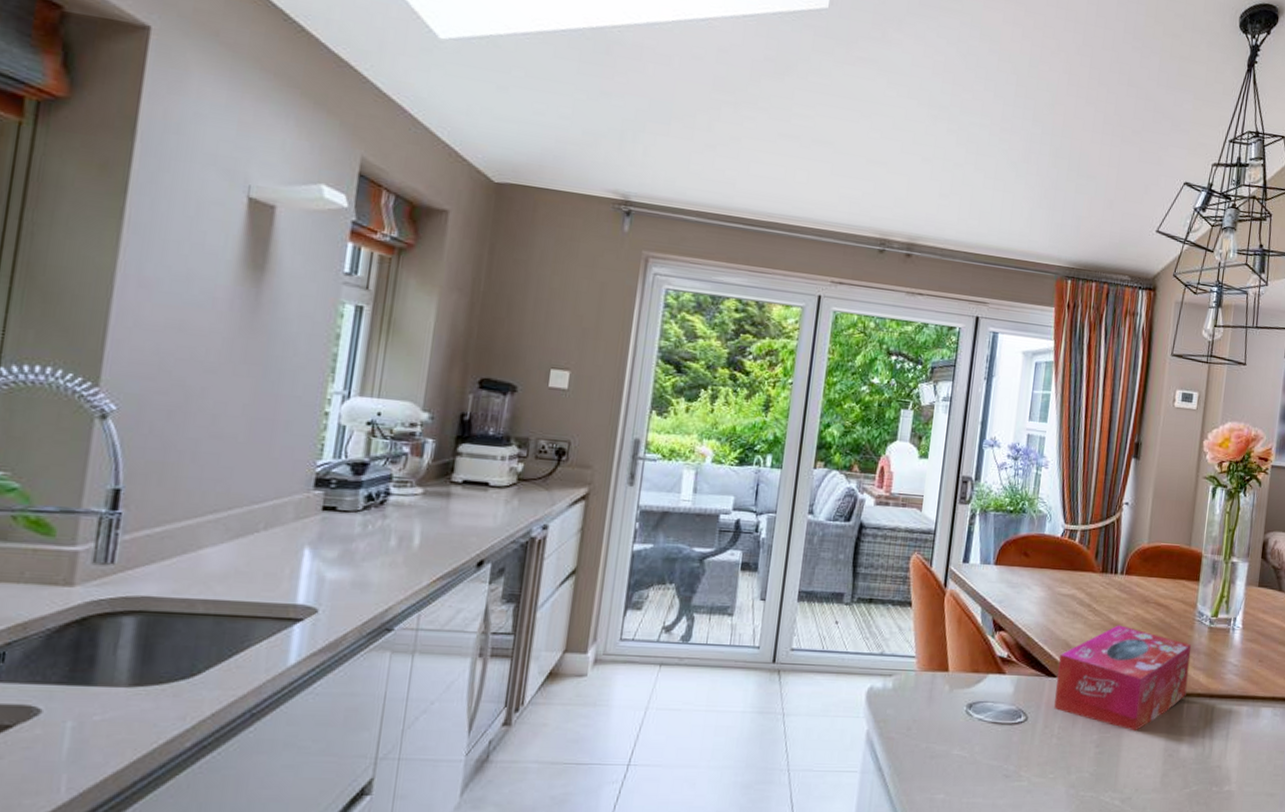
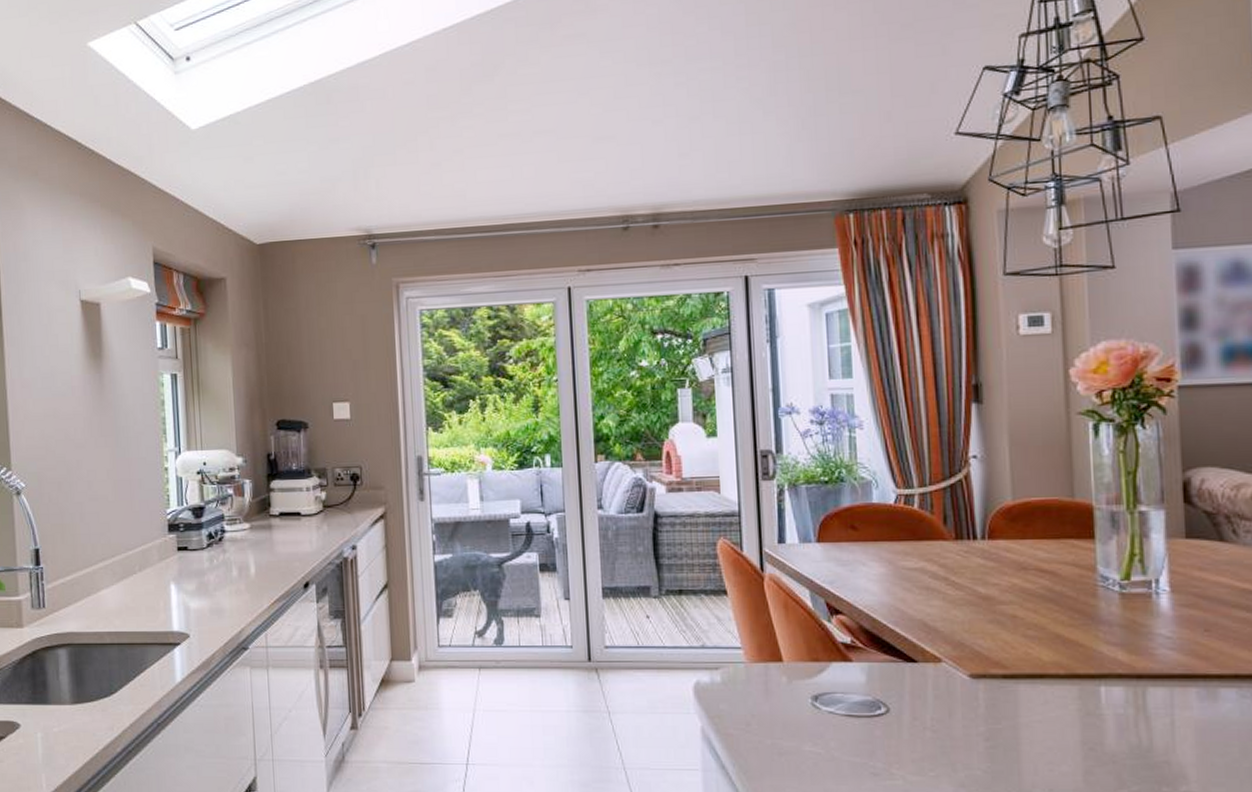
tissue box: present [1054,625,1192,731] -> none [917,598,1101,722]

